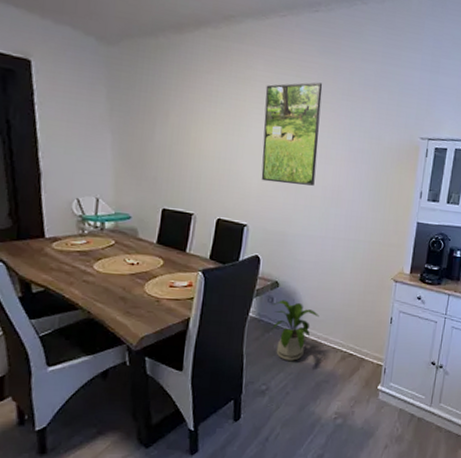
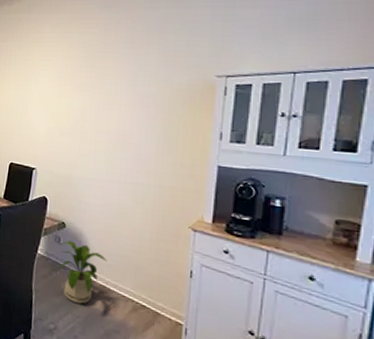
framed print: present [261,82,323,186] -> none [48,35,105,131]

